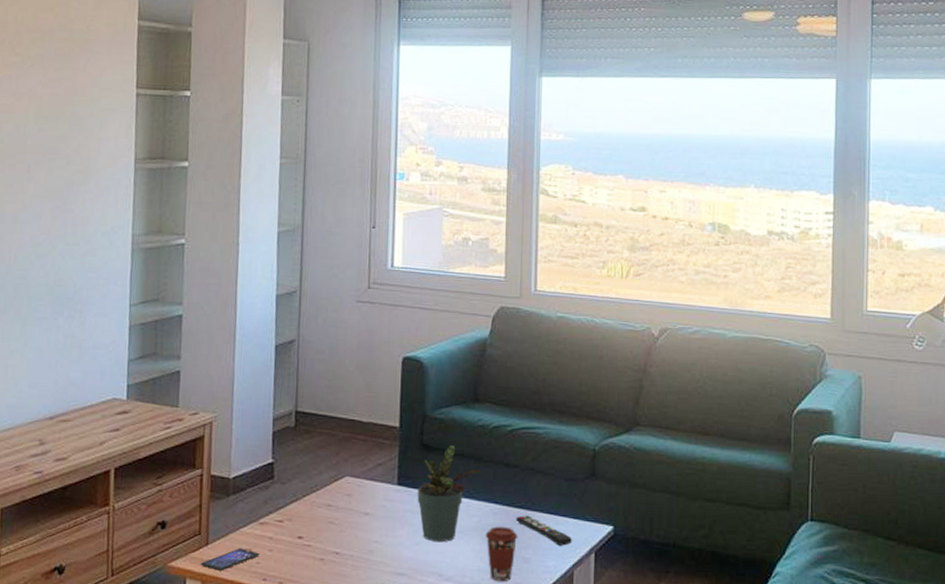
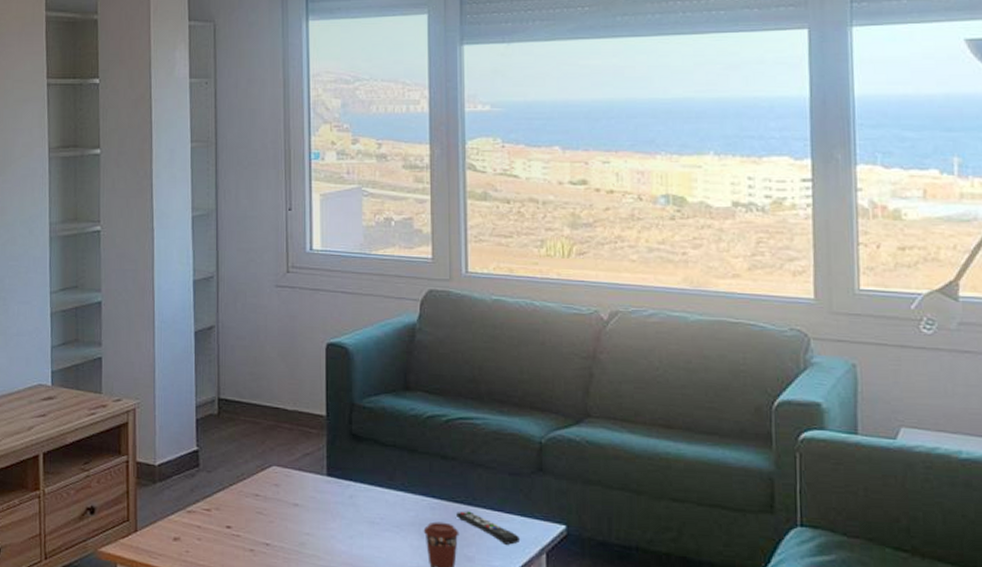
smartphone: present [200,547,260,571] -> none [129,535,189,558]
potted plant: present [417,444,481,542] -> none [348,434,415,536]

